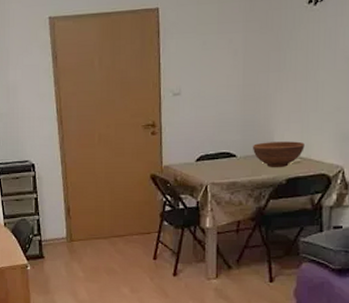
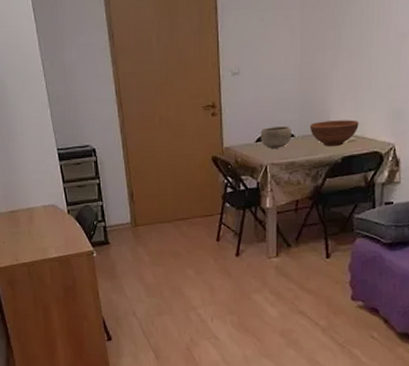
bowl: none [201,146,233,168] -> present [260,126,291,148]

